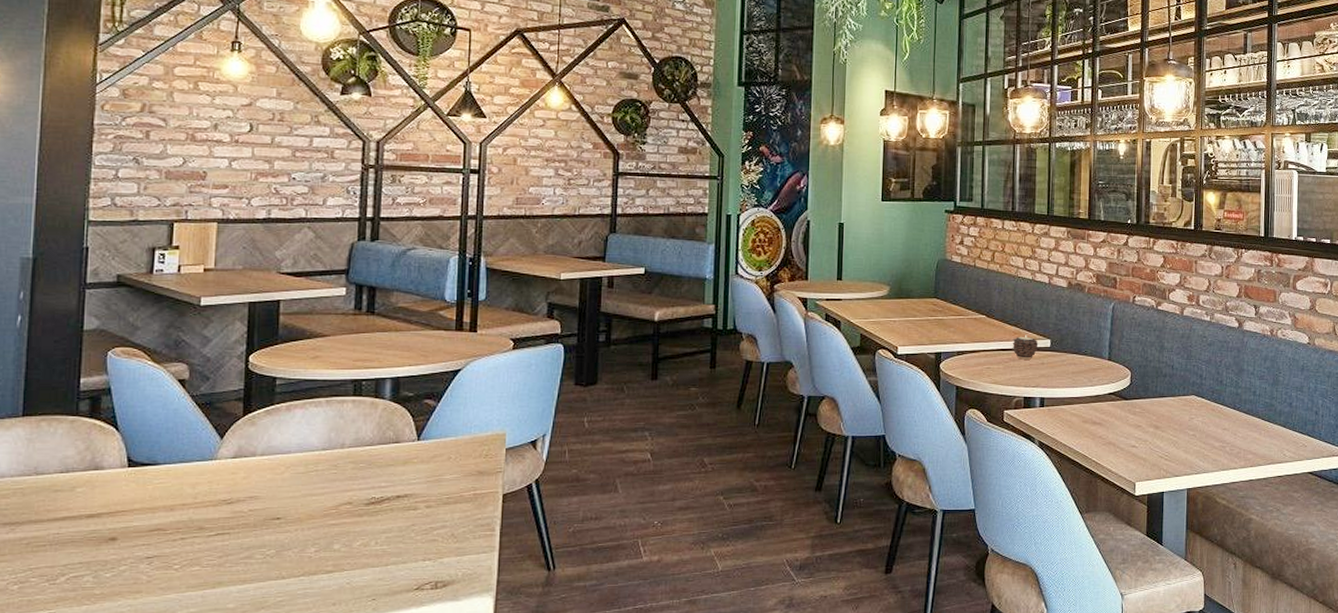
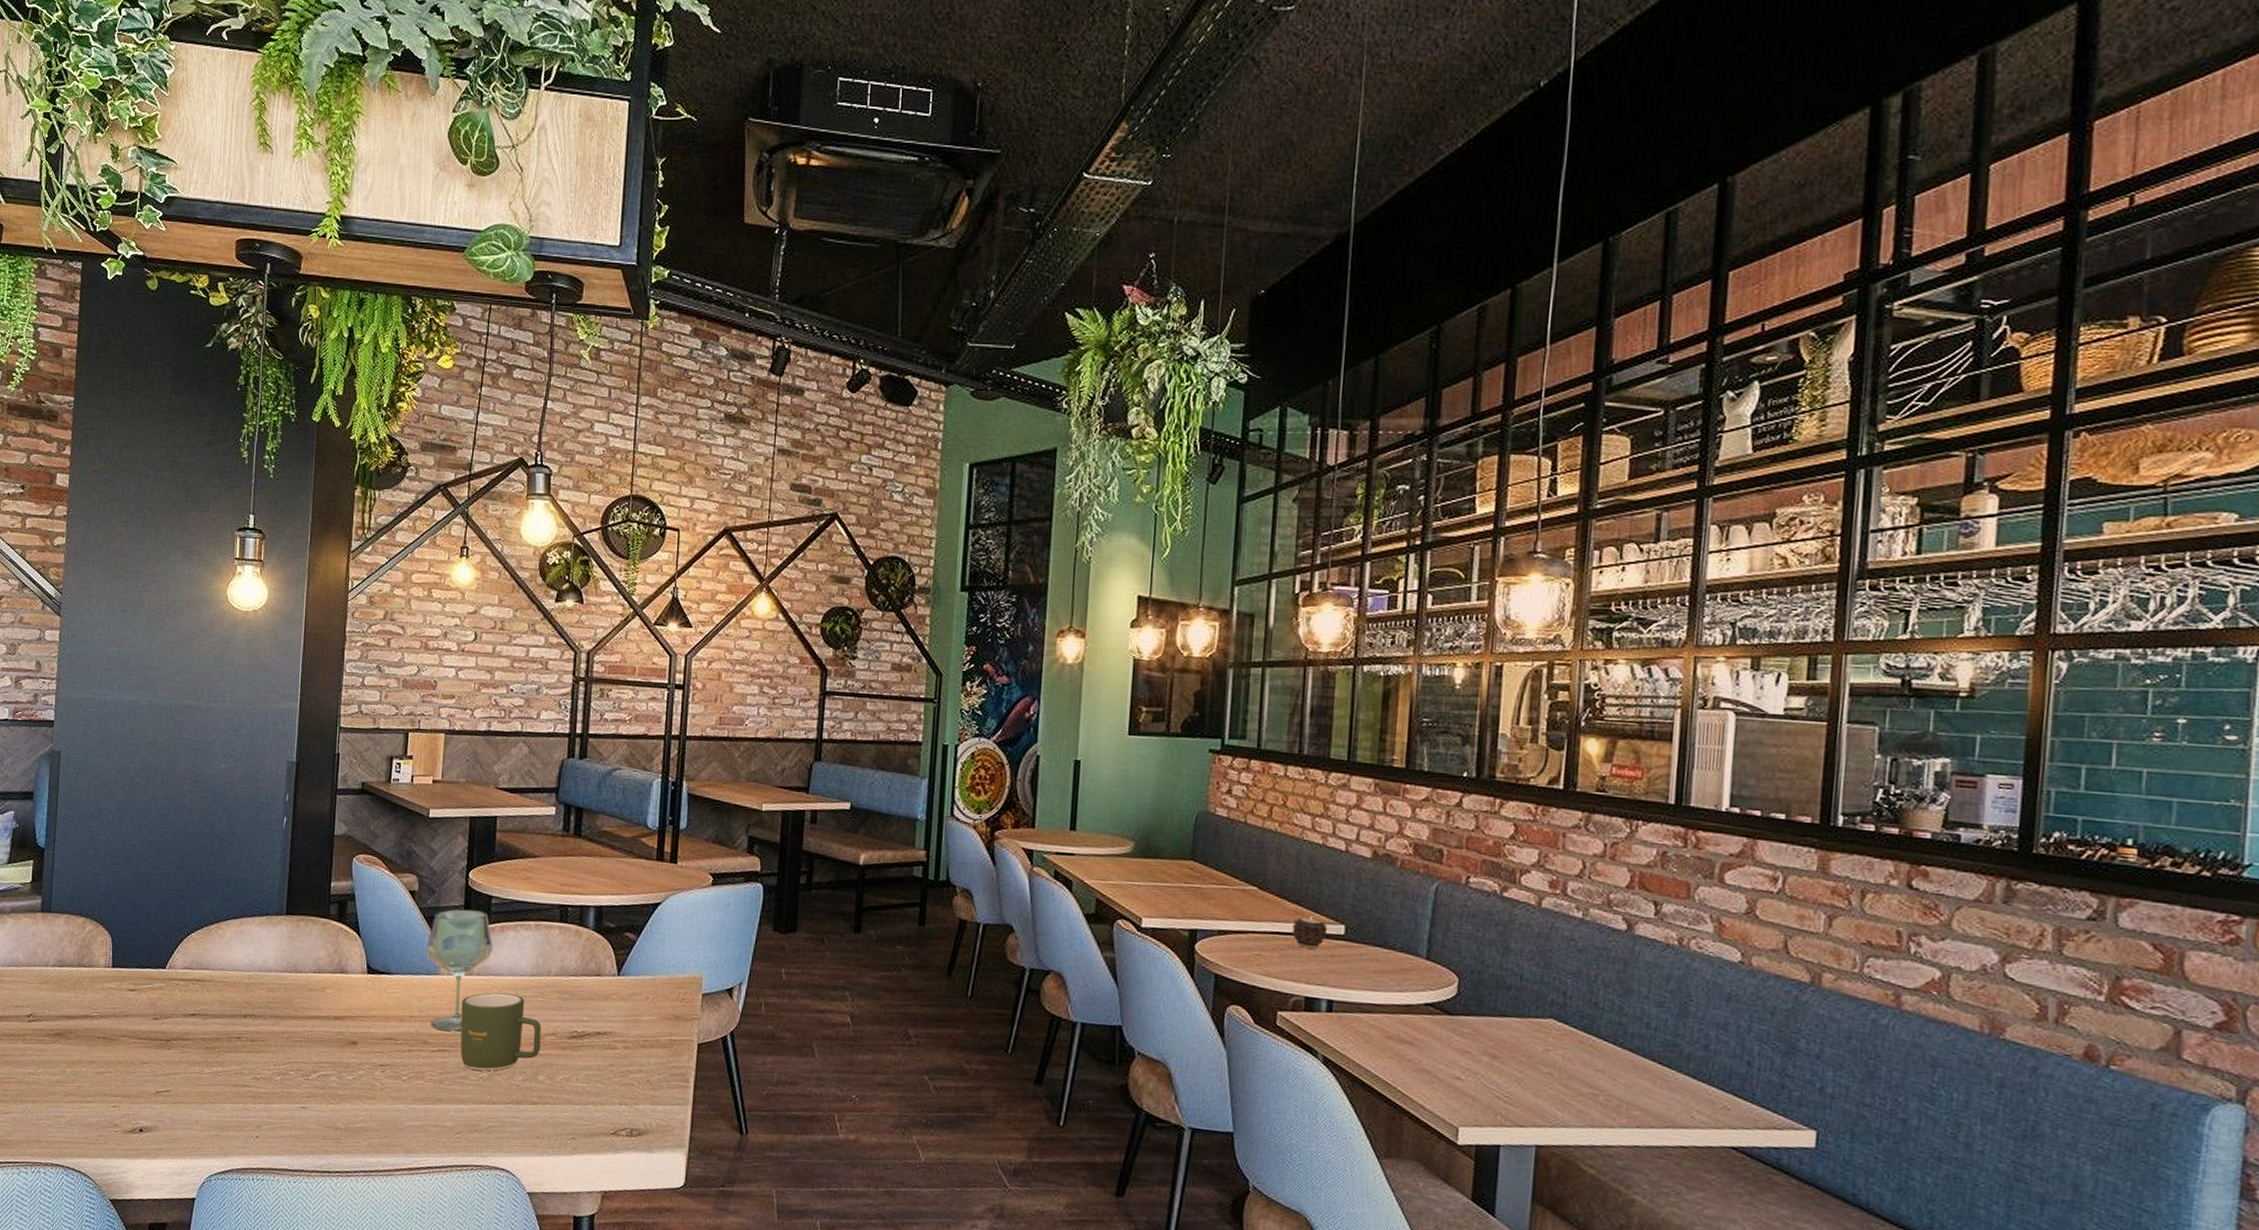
wine glass: none [200,393,279,513] -> present [426,909,494,1031]
mug: none [242,470,336,548] -> present [460,992,542,1071]

